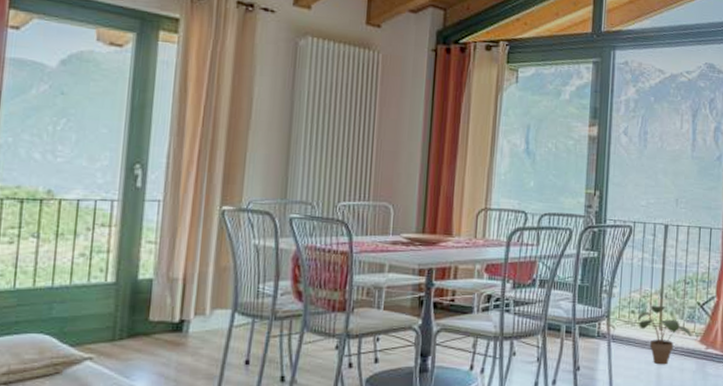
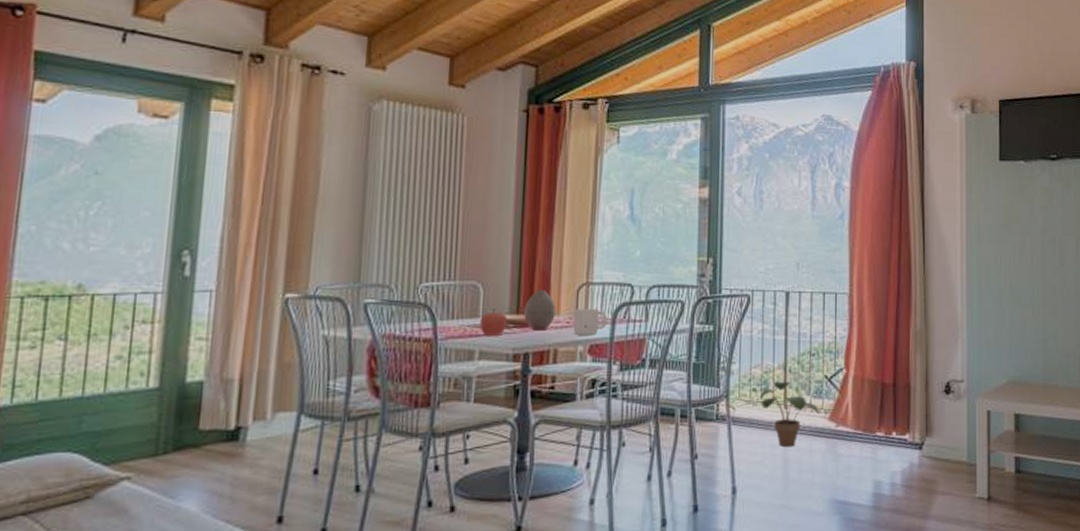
fruit: none [390,227,414,252] -> present [479,308,507,336]
vase: none [429,212,457,250] -> present [524,289,556,331]
mug: none [472,231,503,256] -> present [573,308,608,336]

